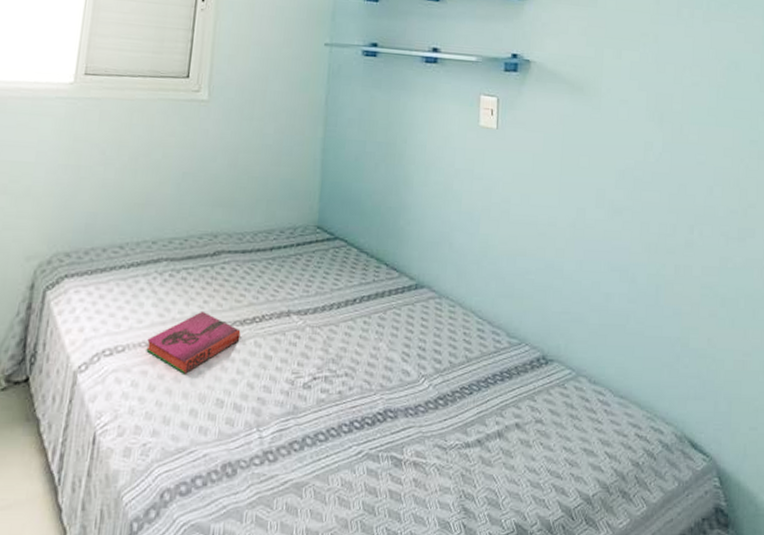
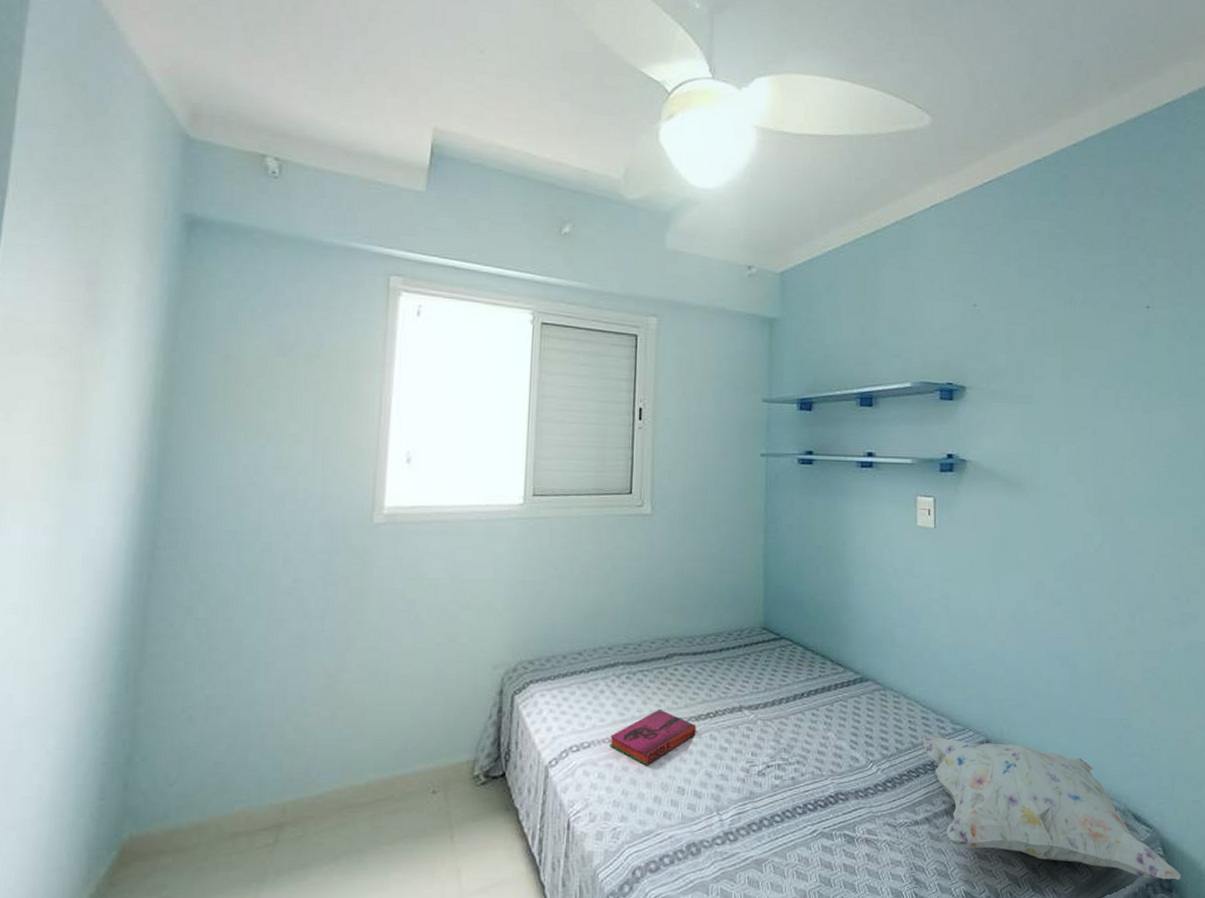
decorative pillow: none [473,349,738,514] -> present [919,736,1182,880]

